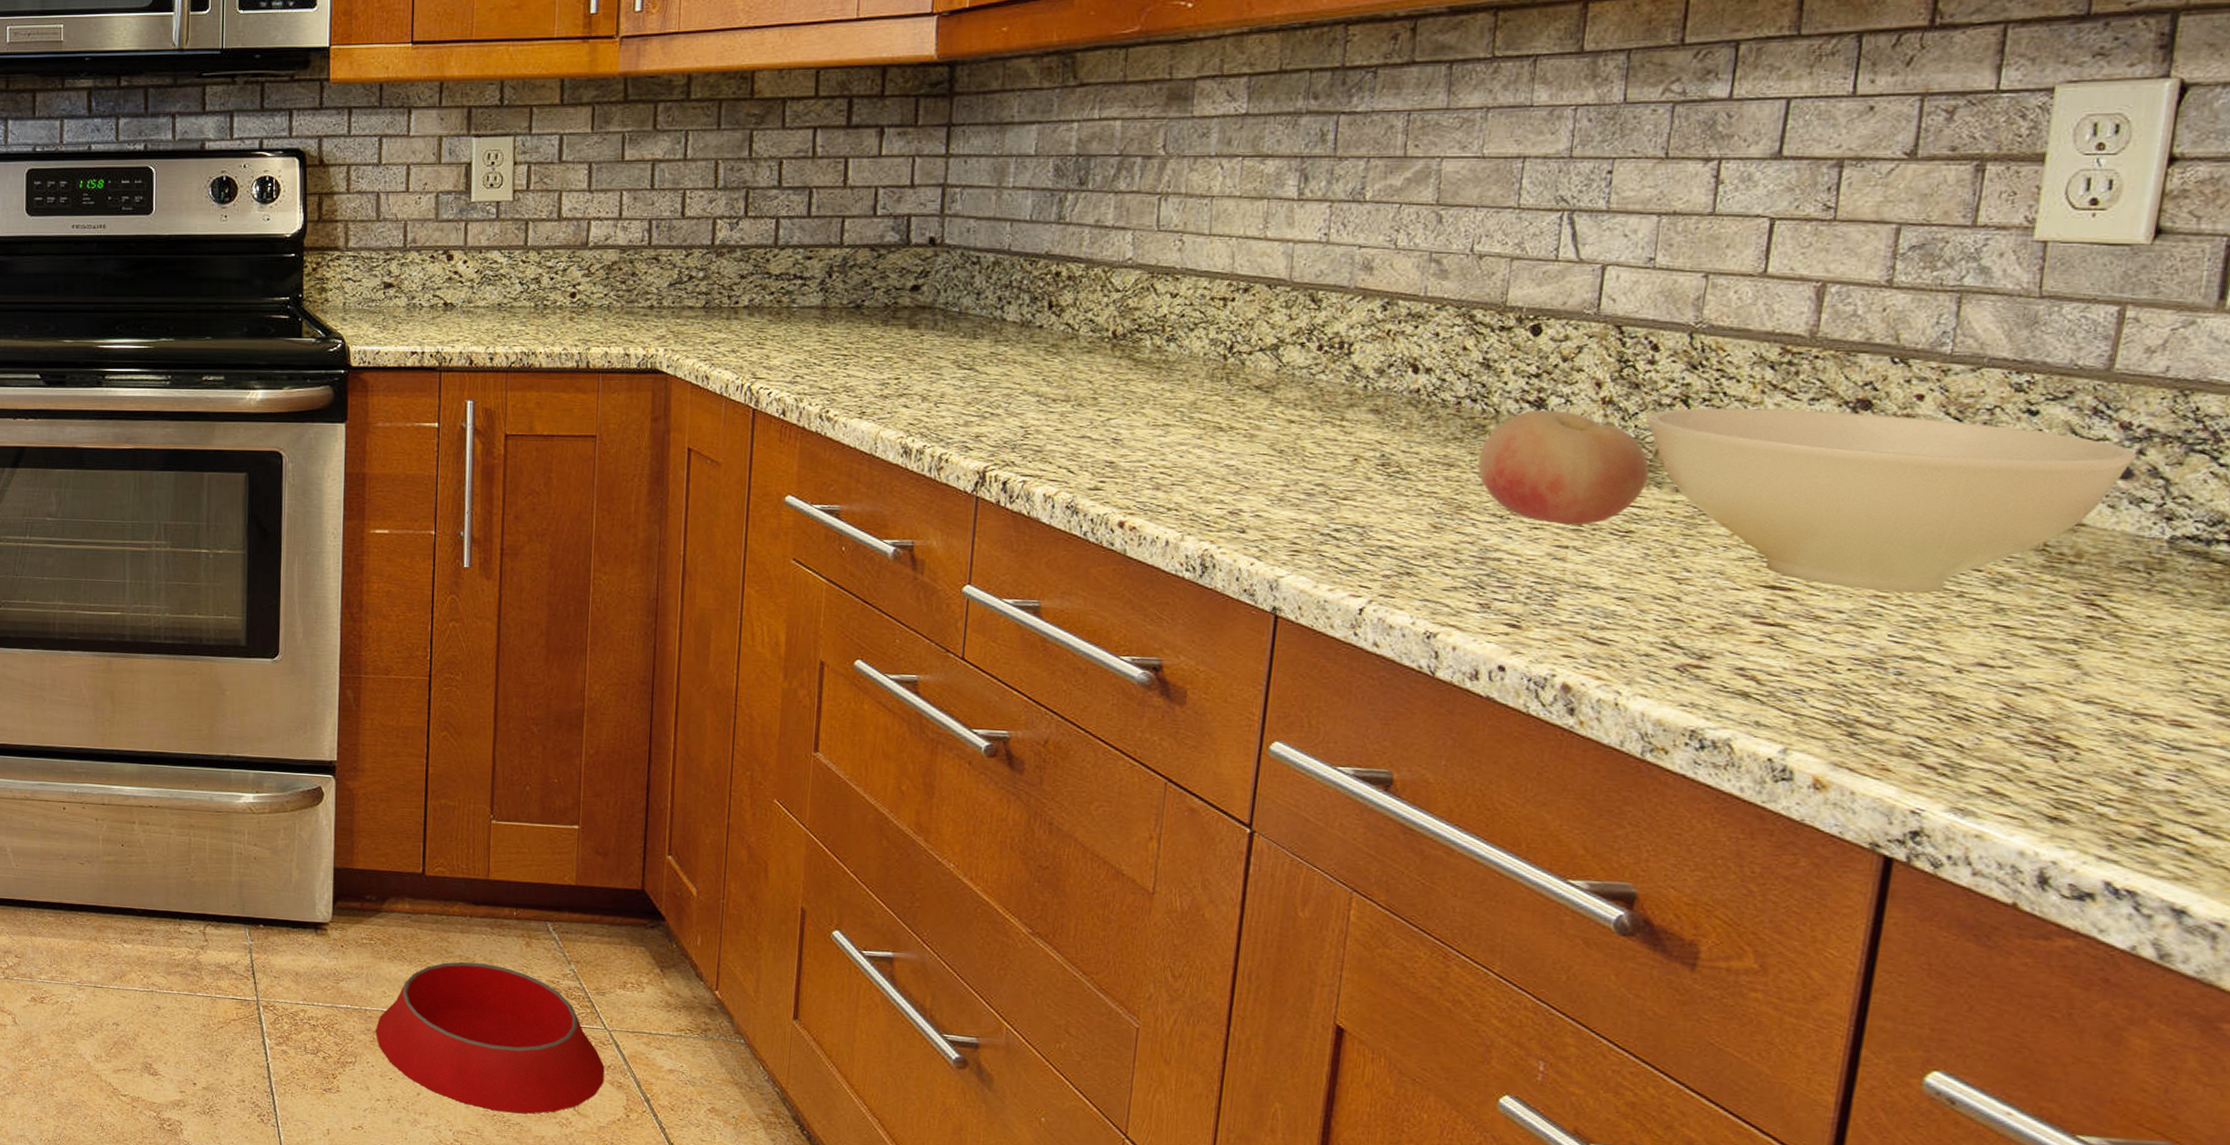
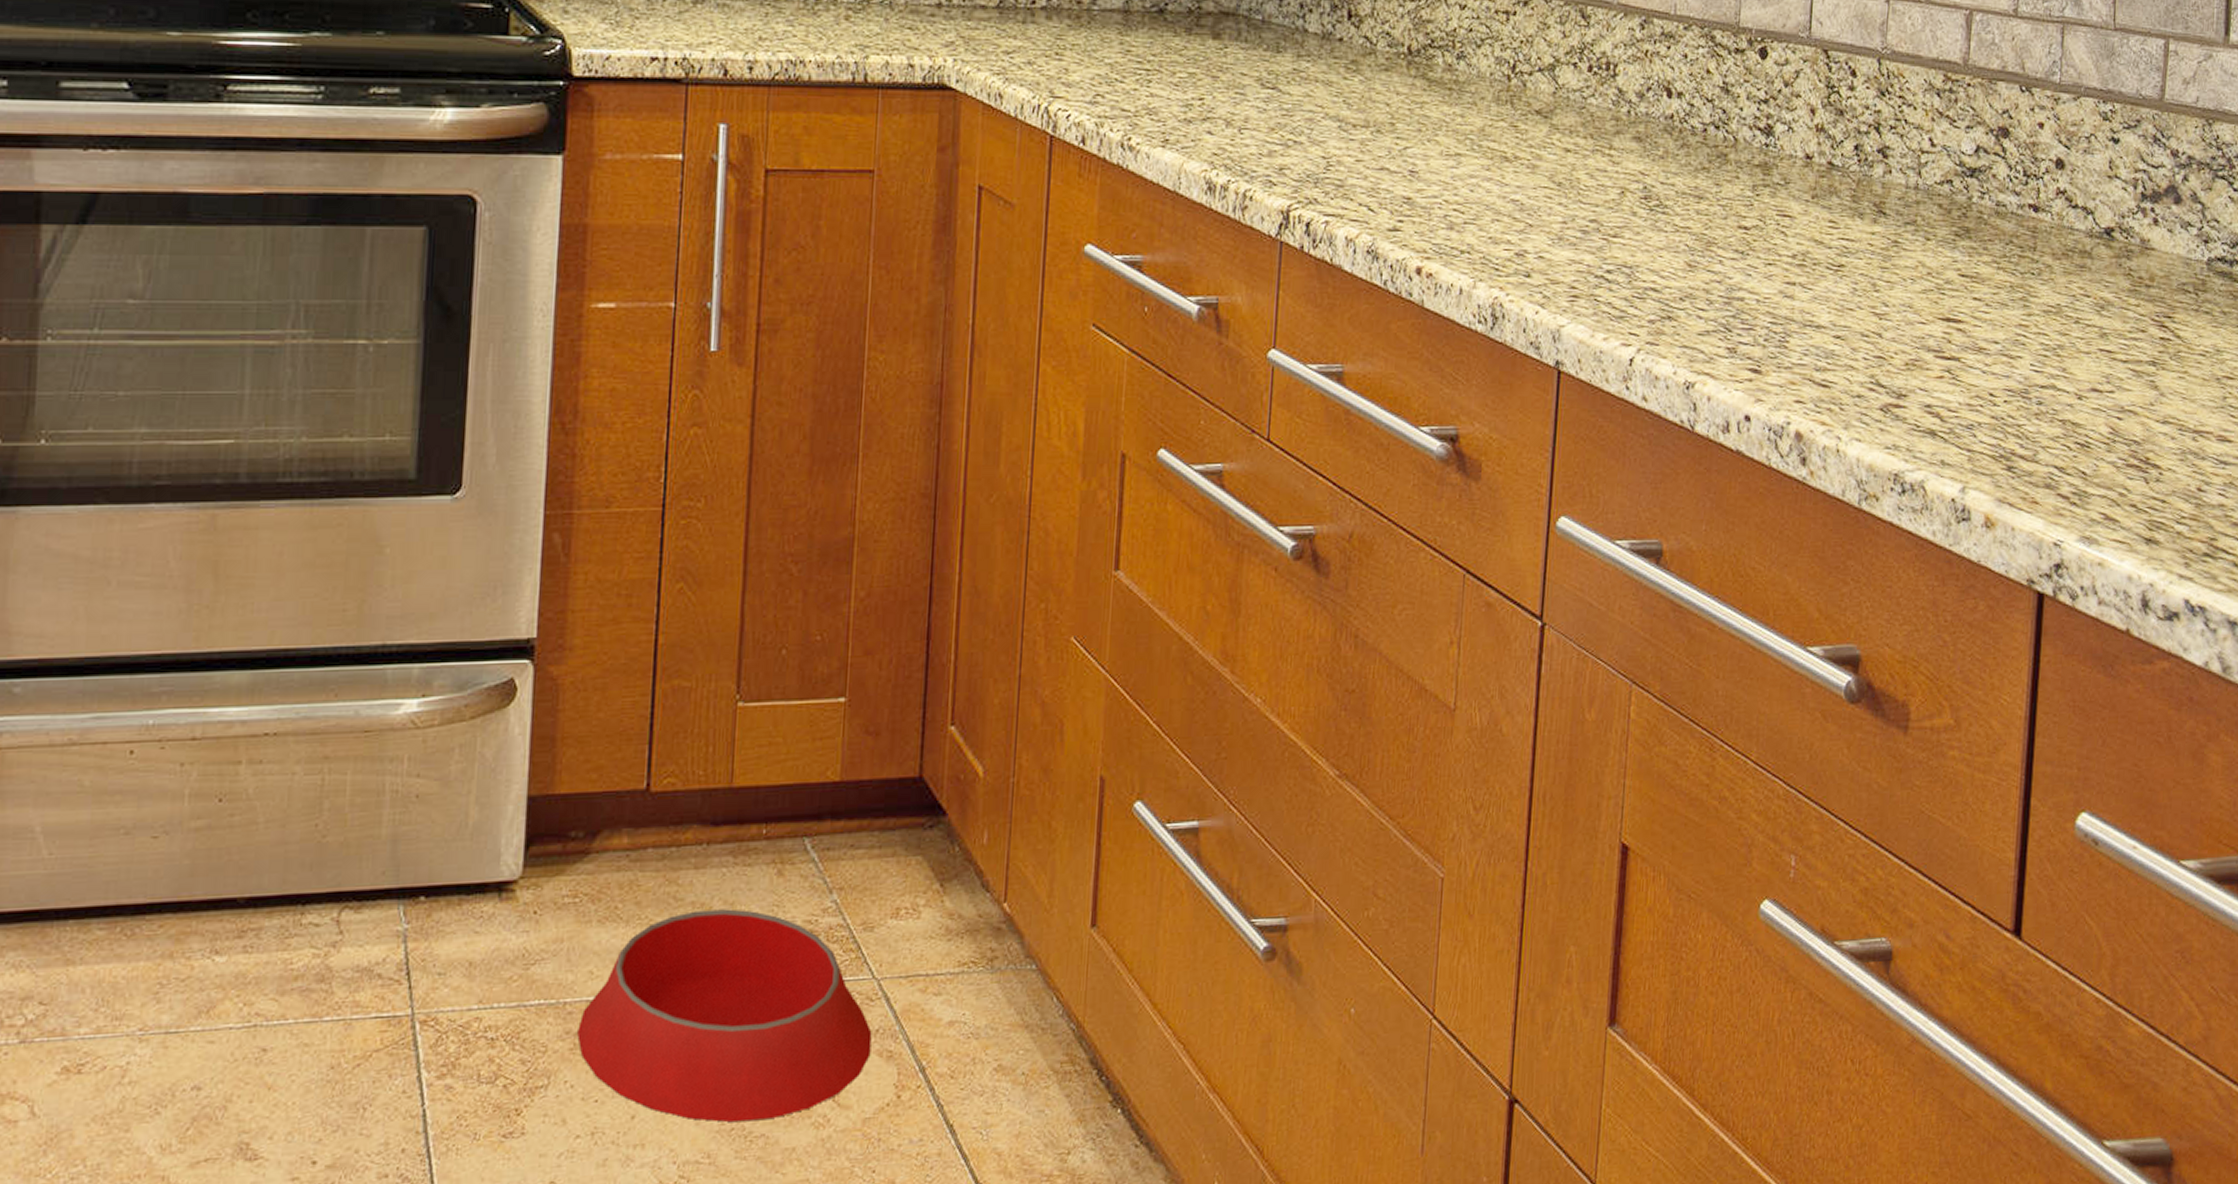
fruit: present [1477,409,1650,526] -> none [1722,137,1854,261]
bowl: present [1645,408,2137,593] -> none [1848,135,2183,320]

